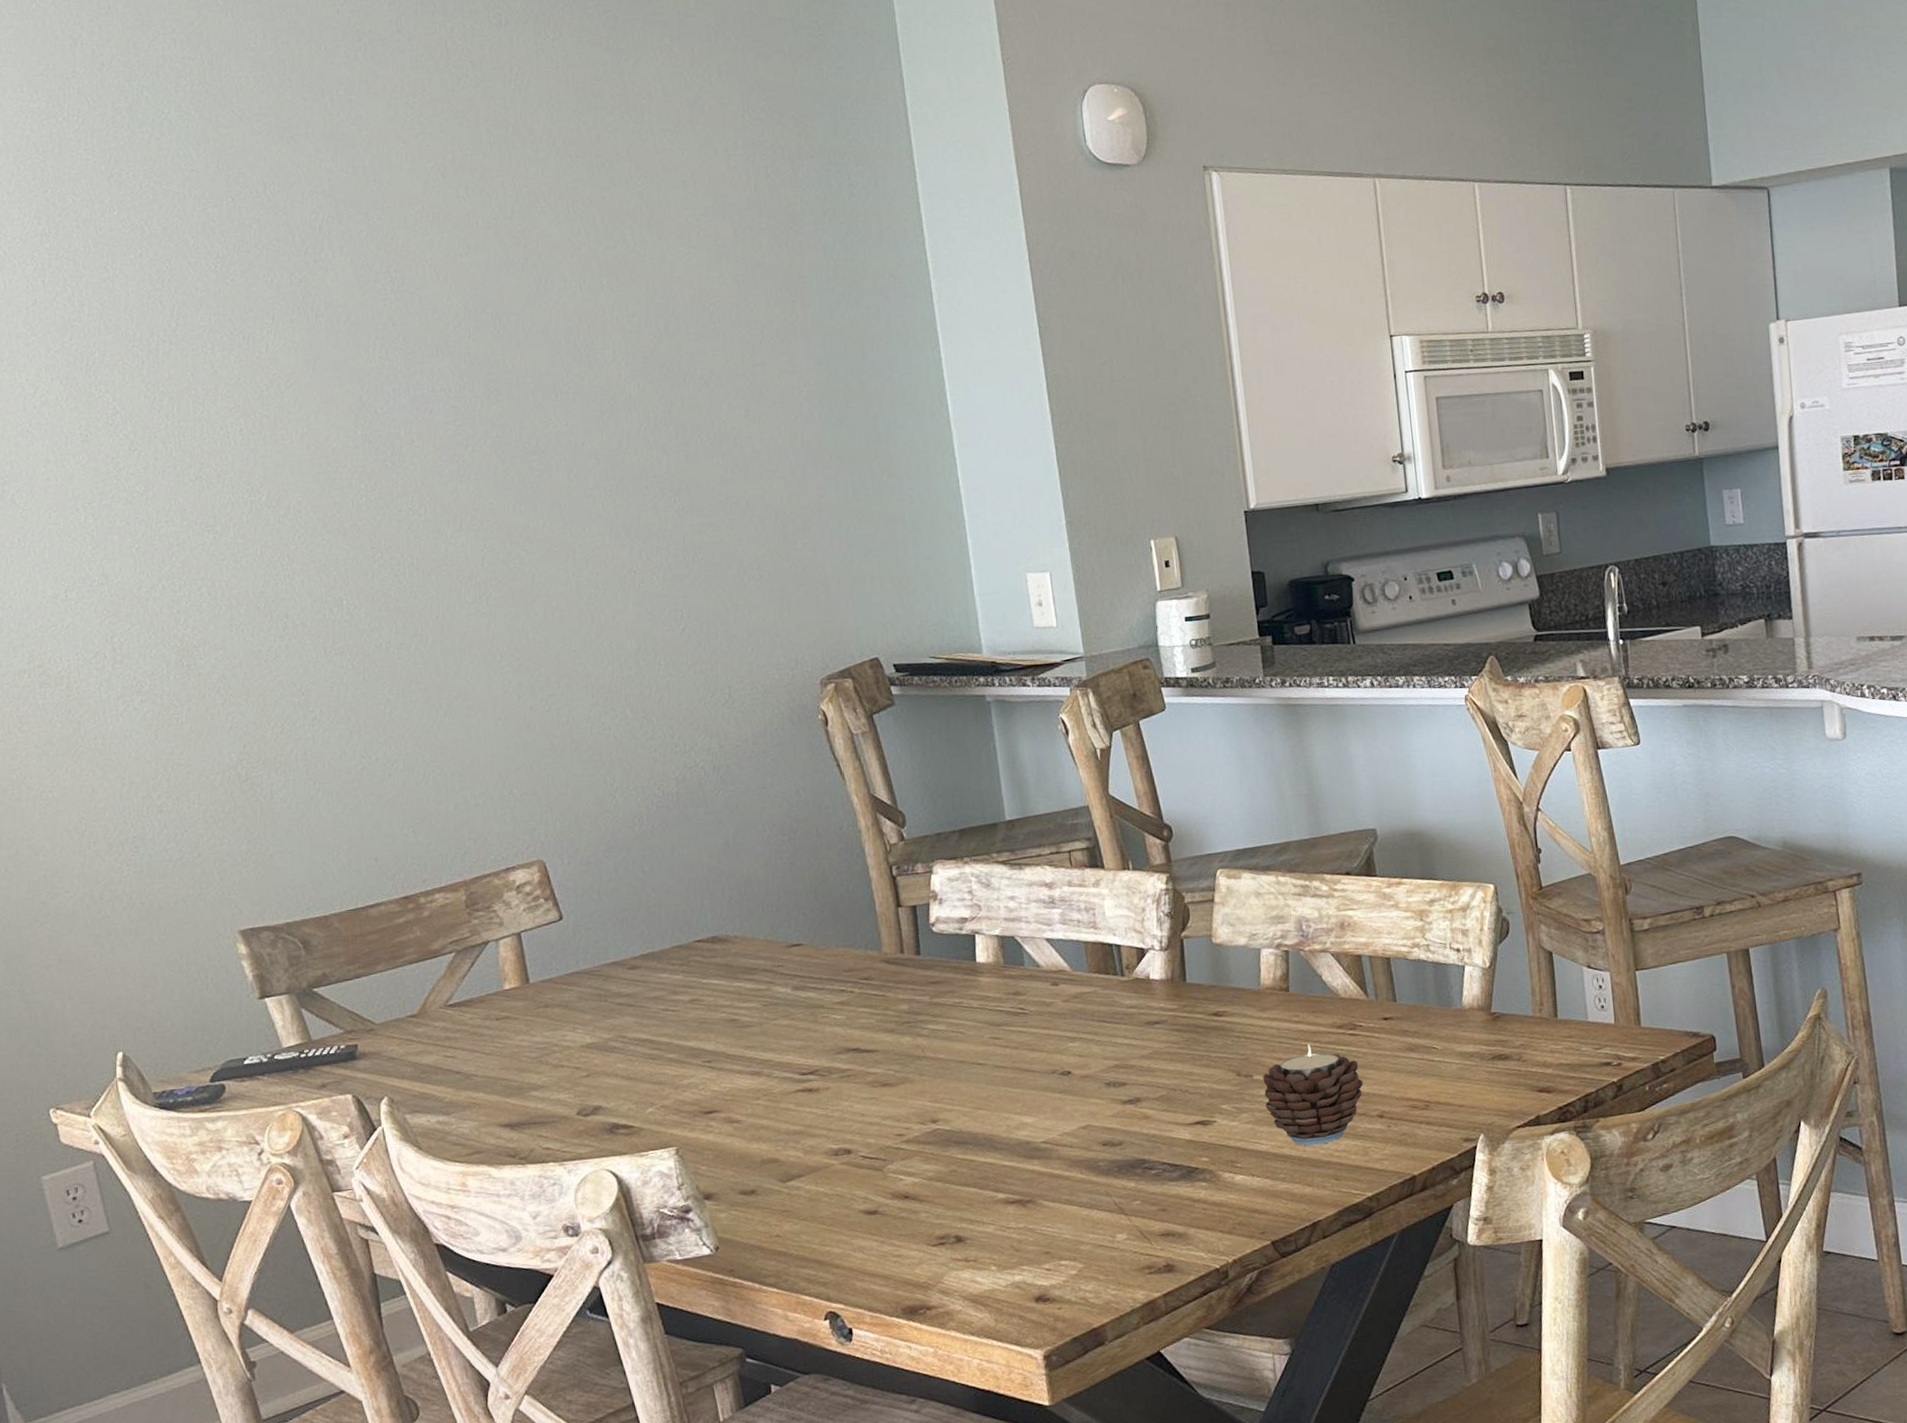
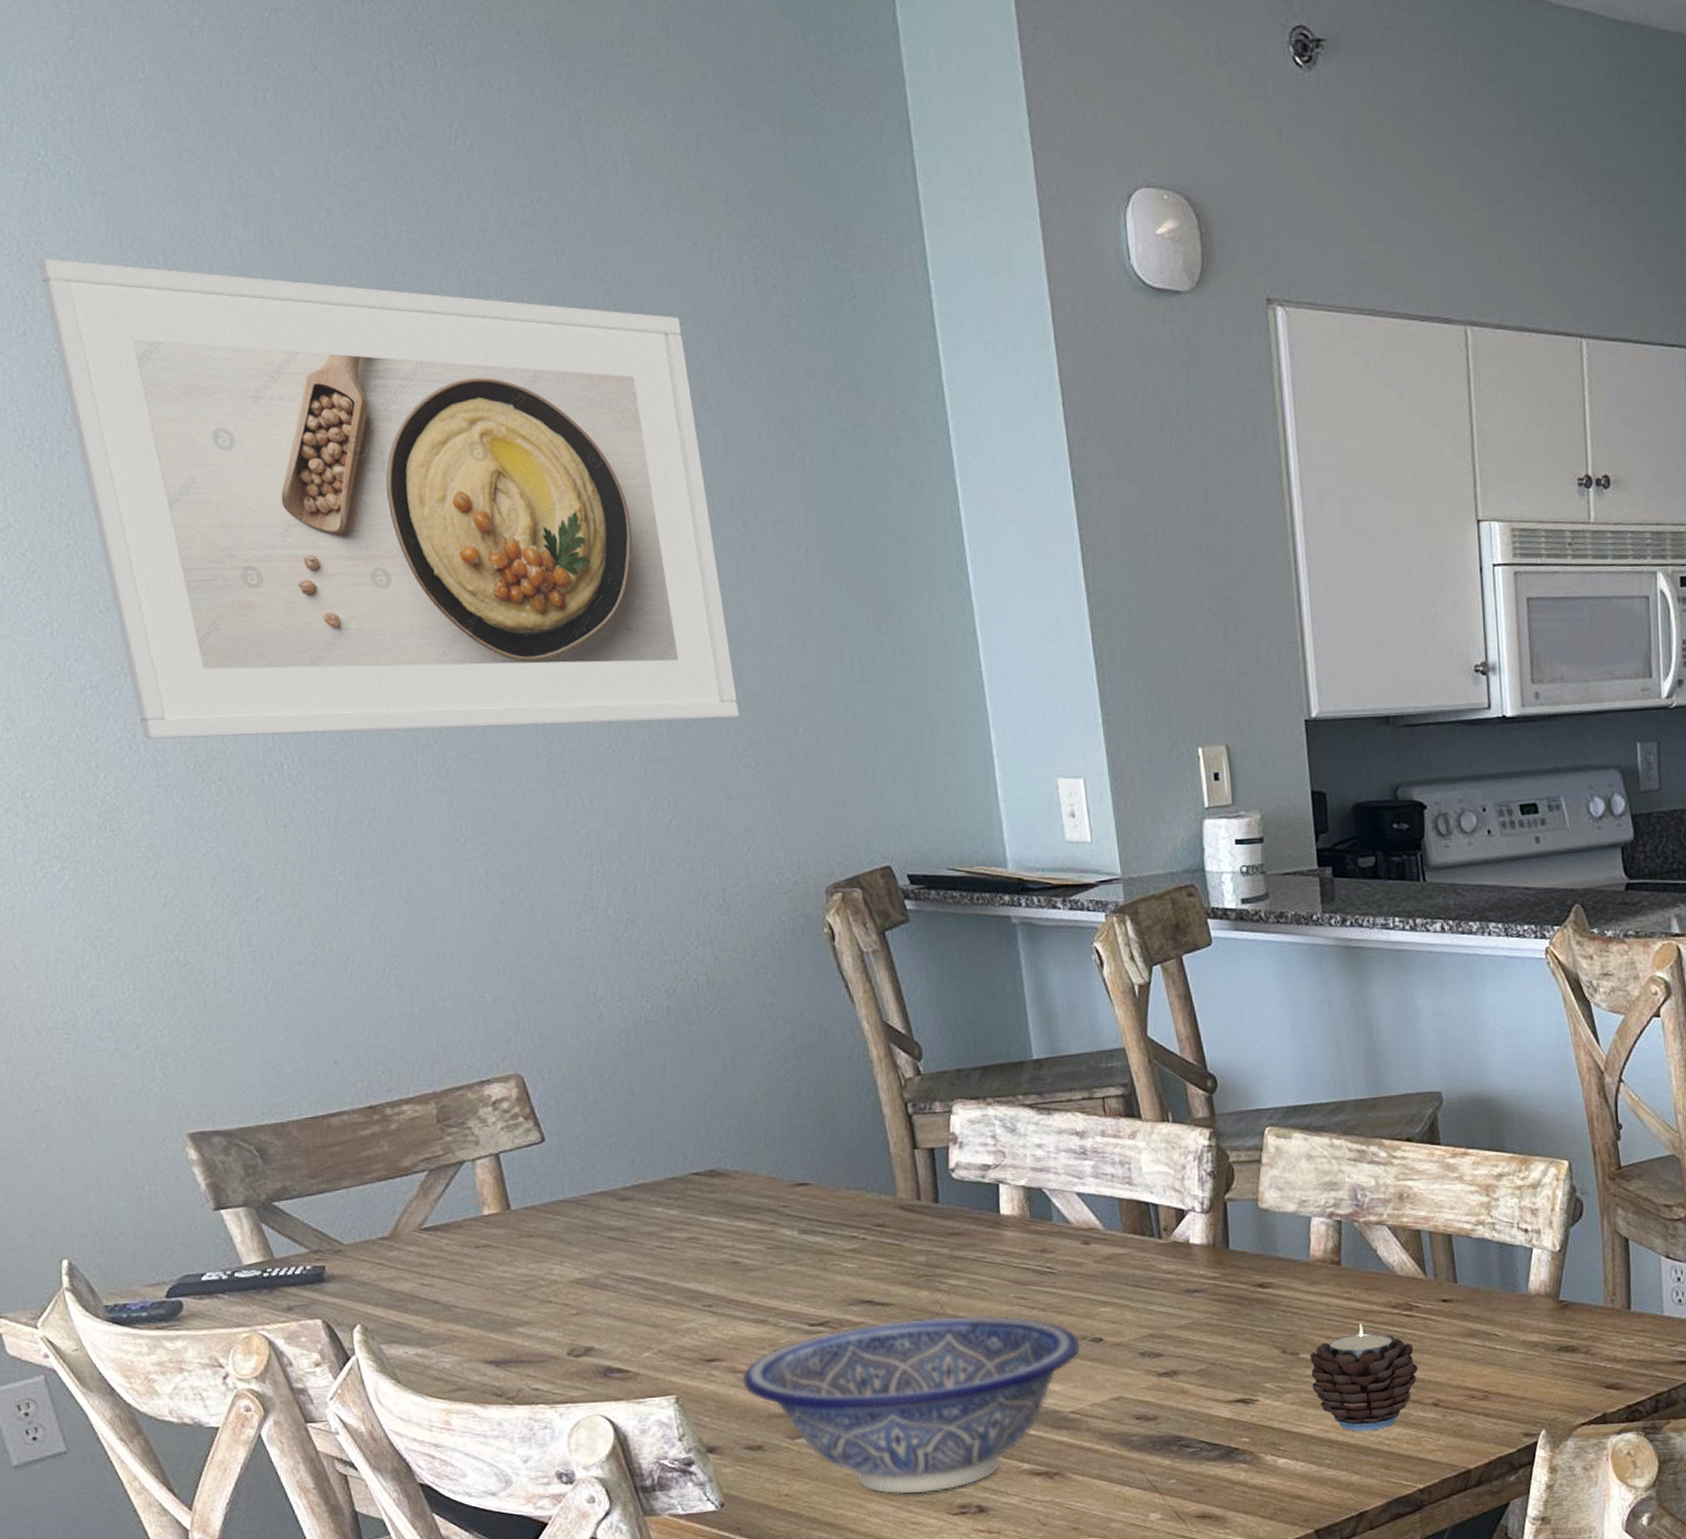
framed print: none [156,193,746,586] -> present [38,257,739,739]
decorative bowl: none [737,1055,1052,1230] -> present [741,1315,1082,1495]

